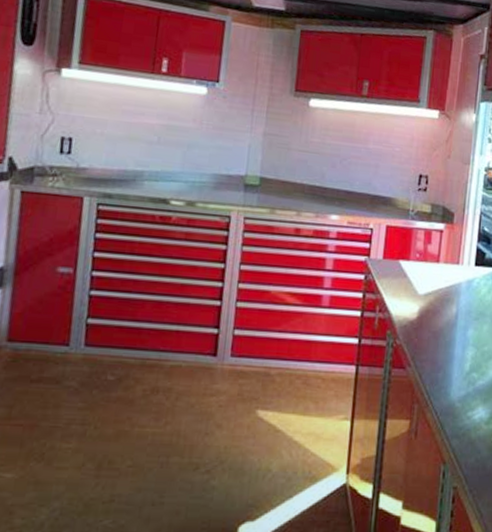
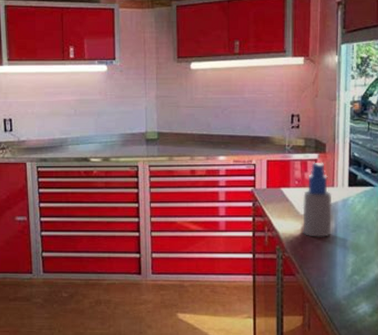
spray bottle: none [419,233,456,324] -> present [302,162,332,237]

